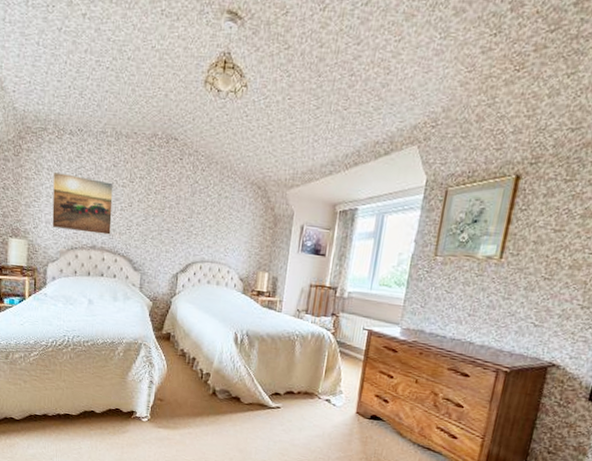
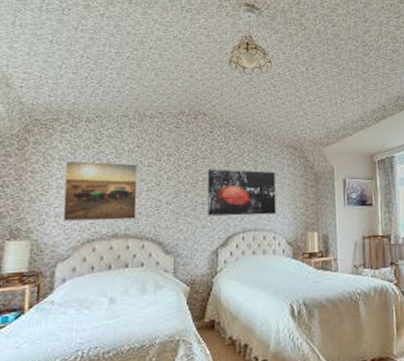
wall art: none [171,197,237,250] -> present [208,169,276,216]

